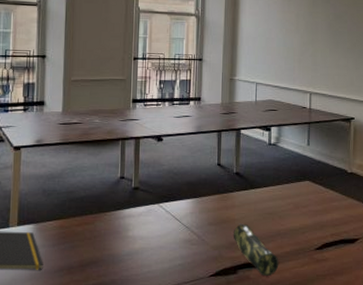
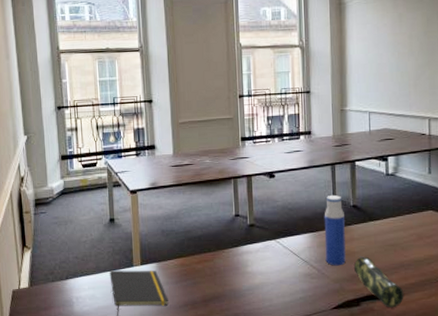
water bottle: none [206,162,227,233] -> present [324,195,346,266]

